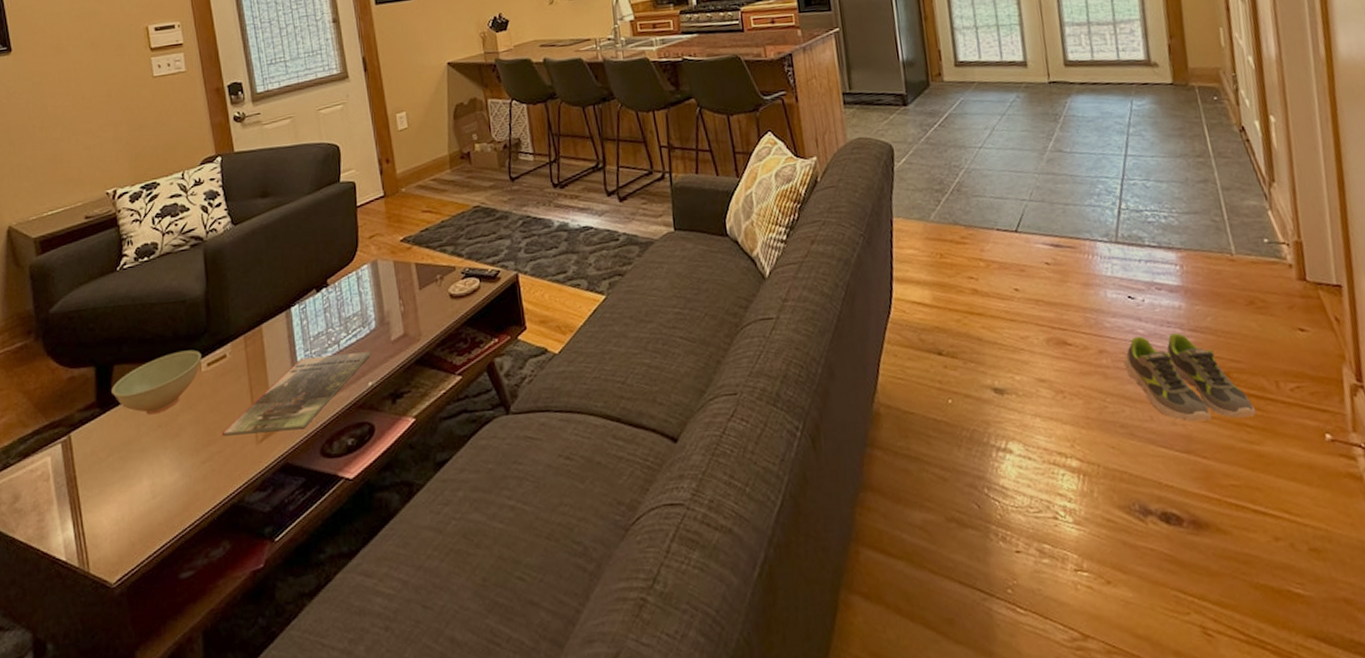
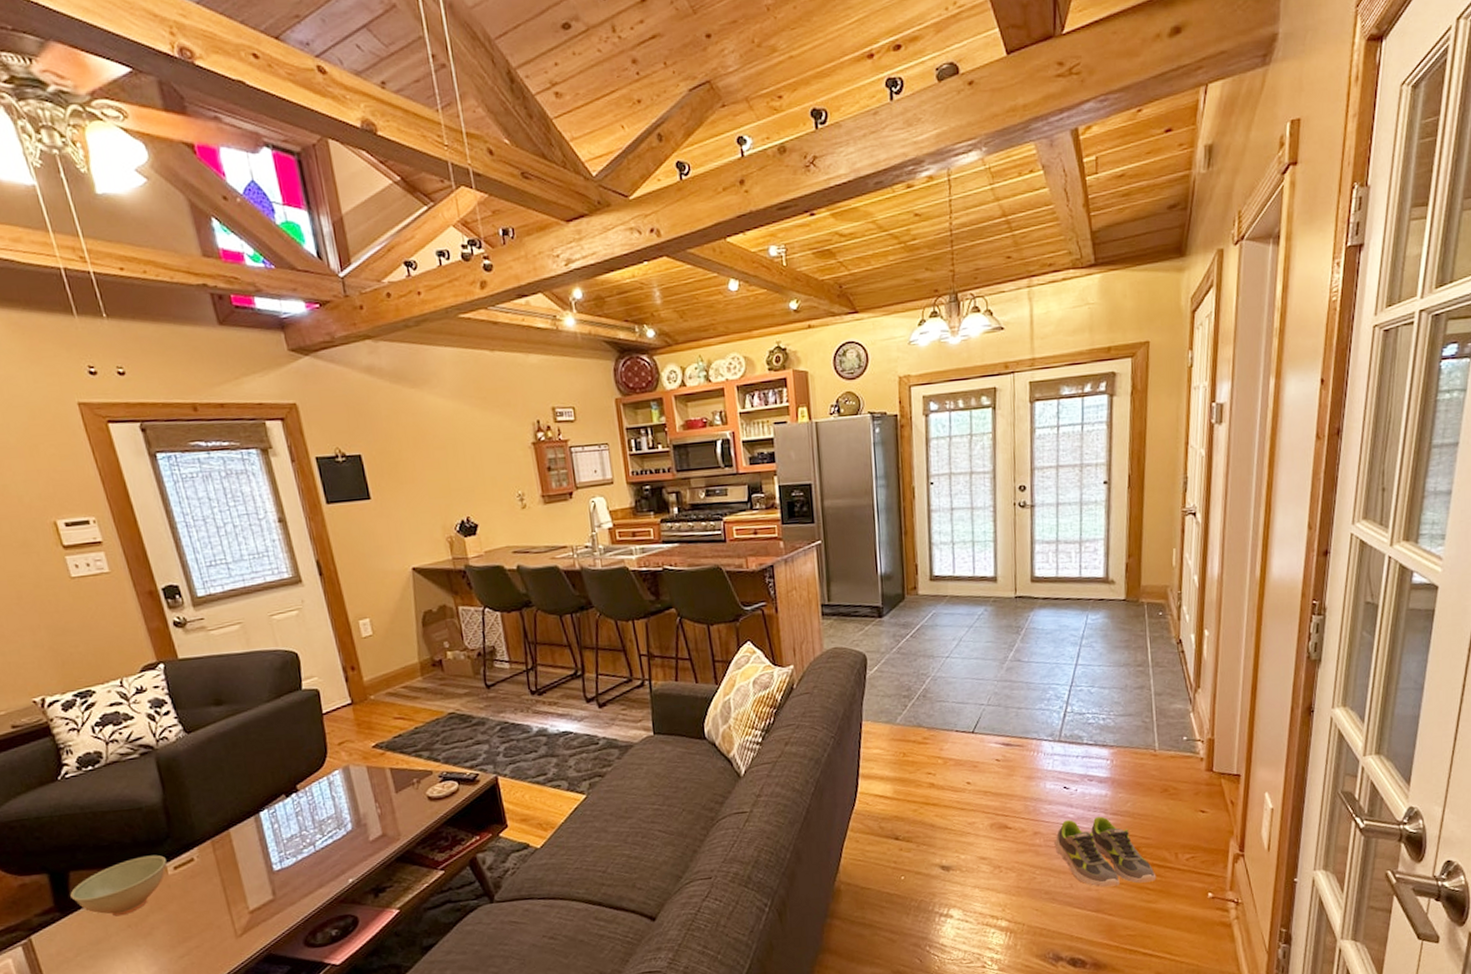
magazine: present [222,352,371,436] -> none [198,851,349,933]

